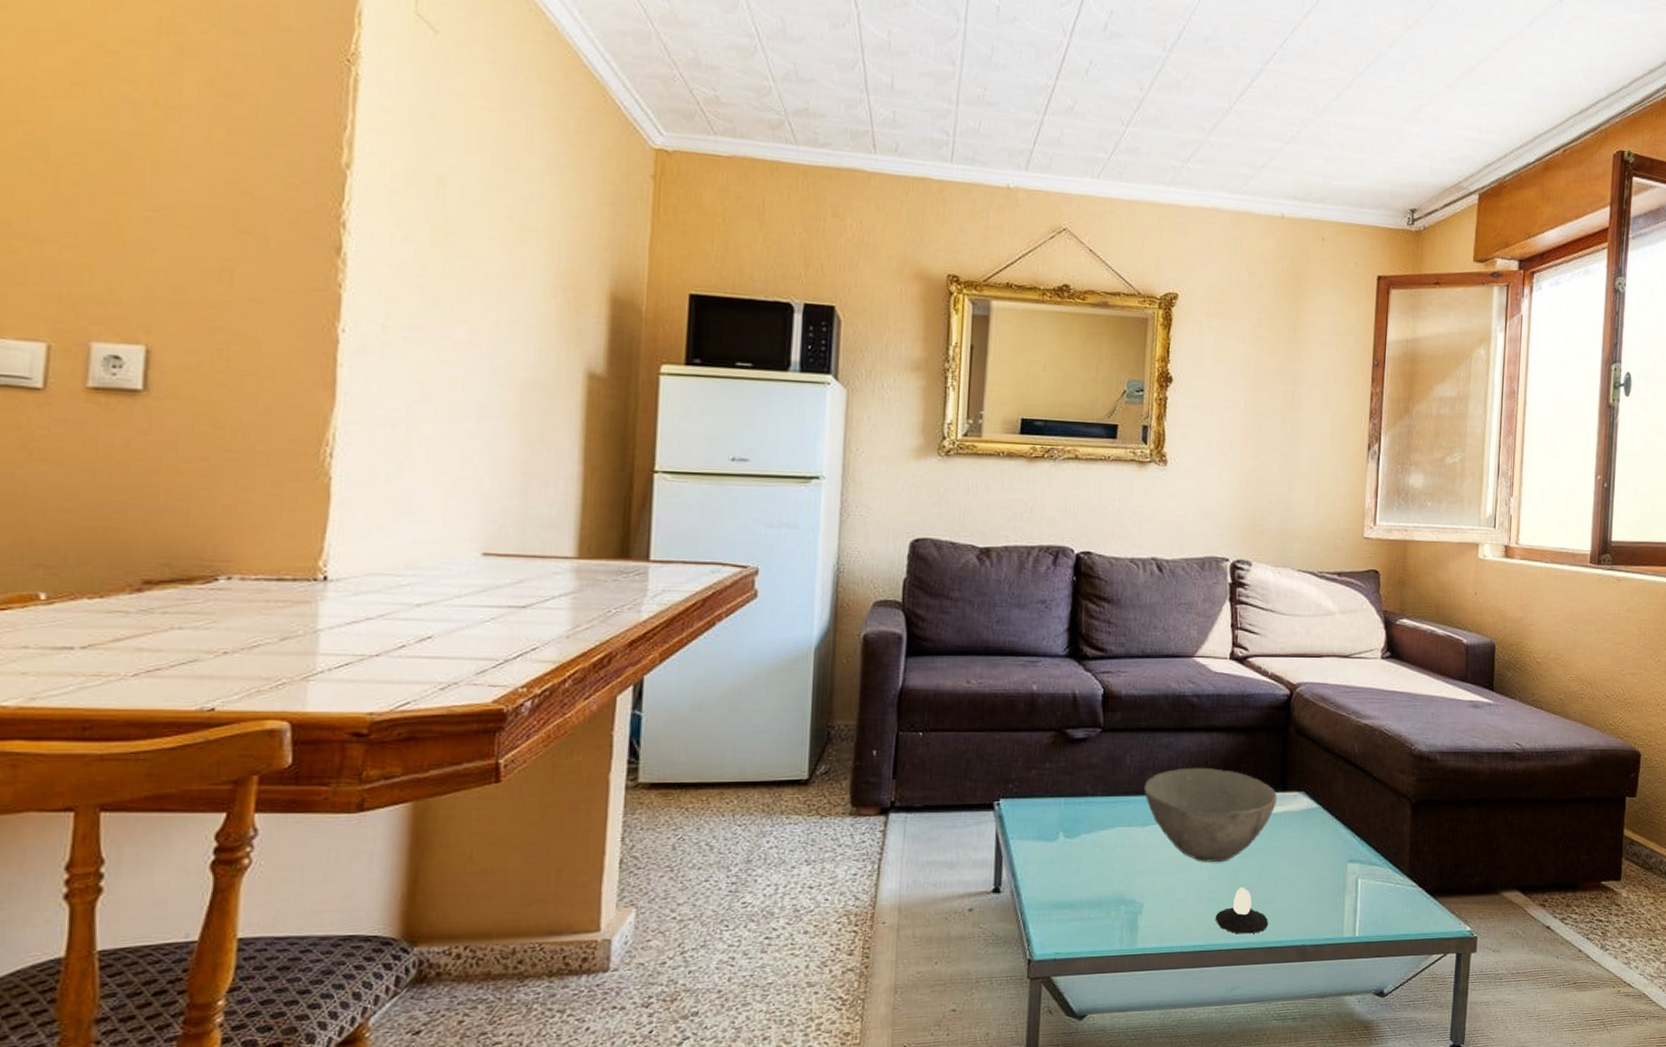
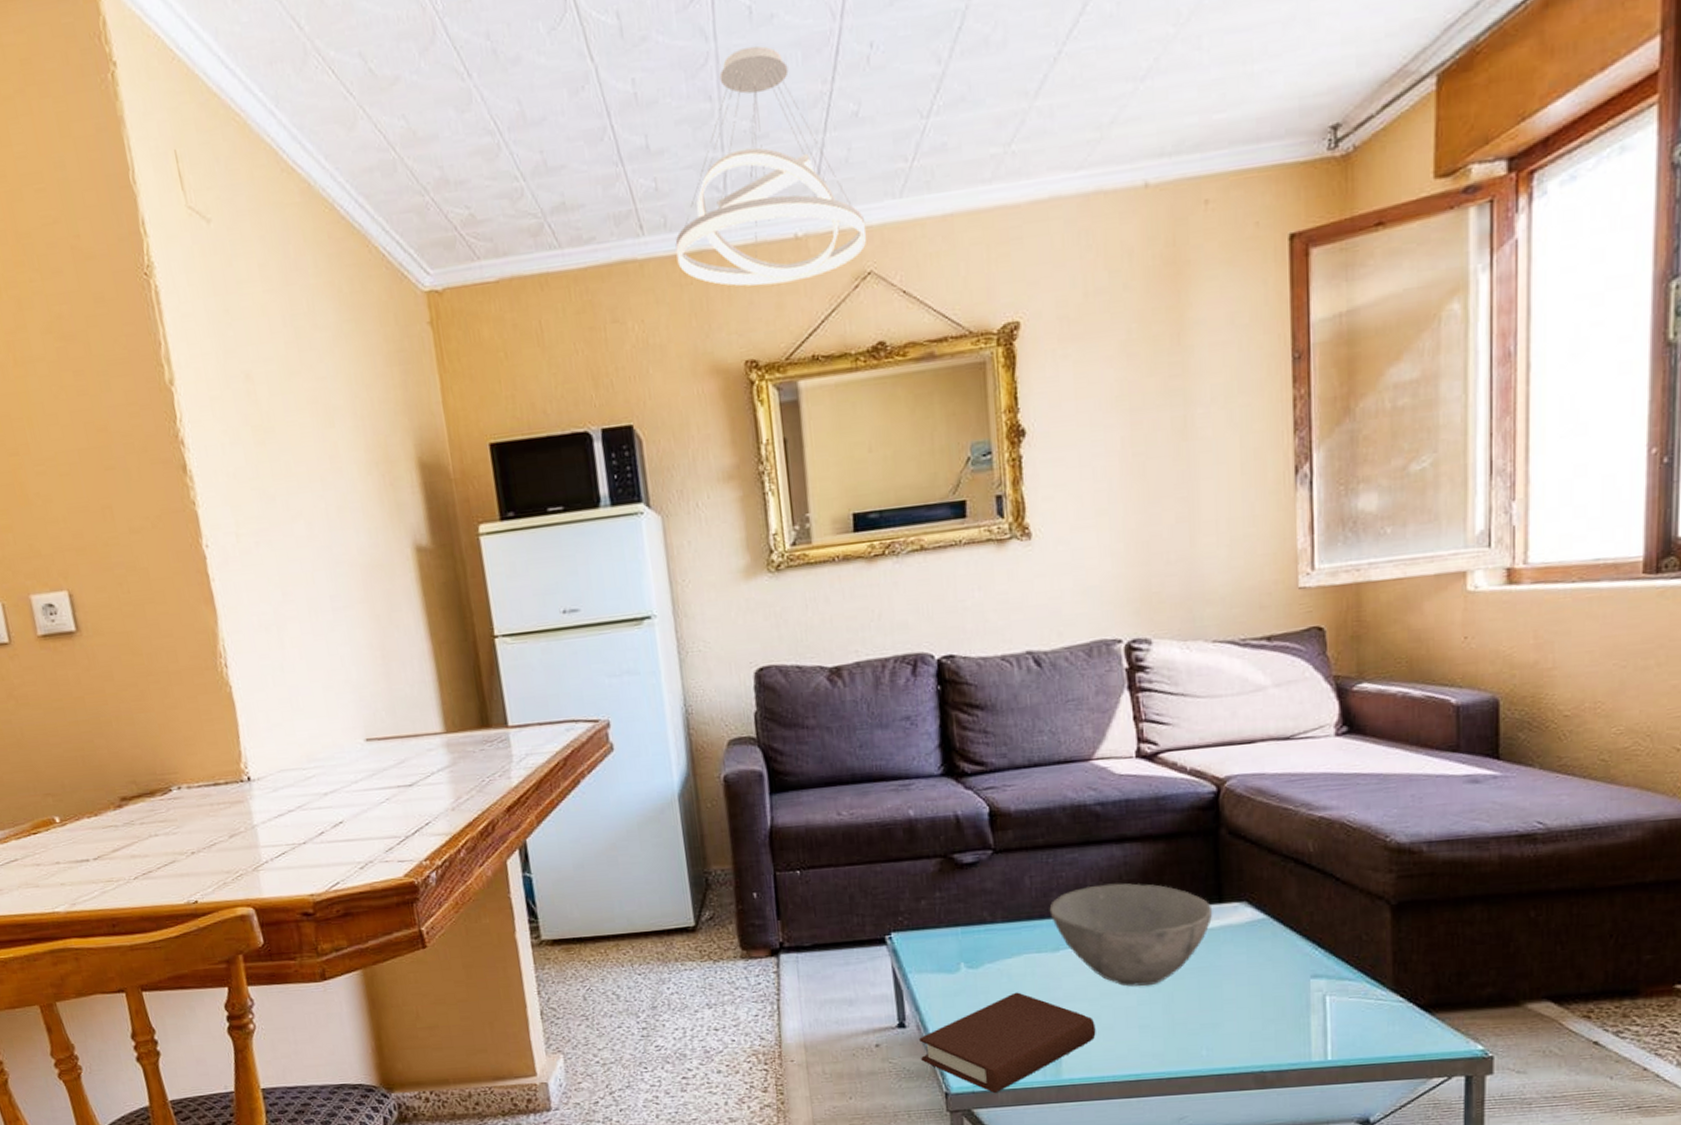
pendant light: none [902,34,1067,222] -> present [675,46,867,287]
book: none [1010,863,1171,962] -> present [919,992,1096,1094]
candle: present [1215,887,1269,934] -> none [1150,1011,1216,1062]

